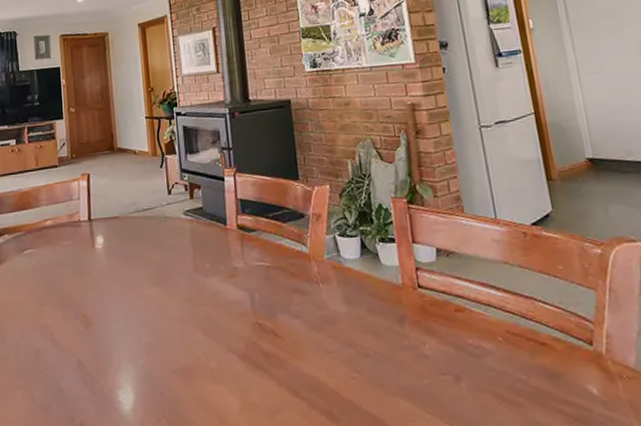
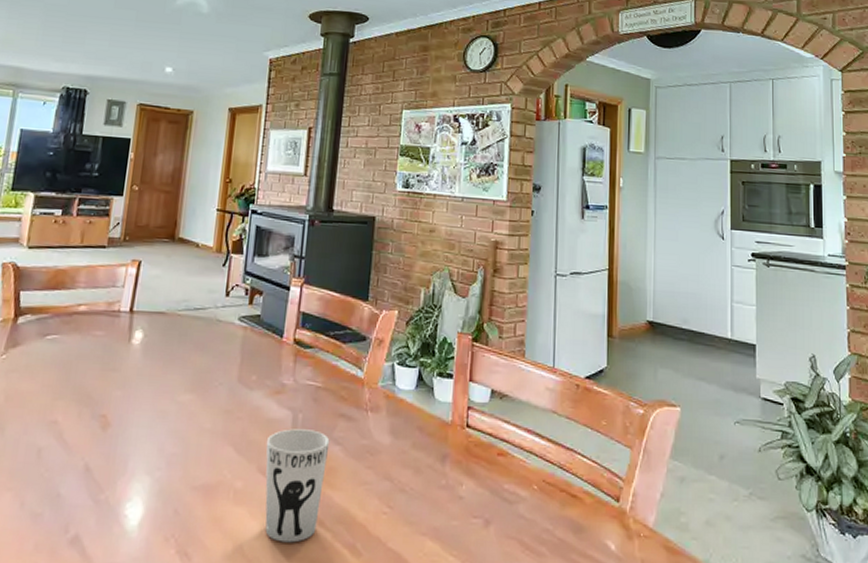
cup: none [230,307,292,414] -> present [265,429,330,543]

